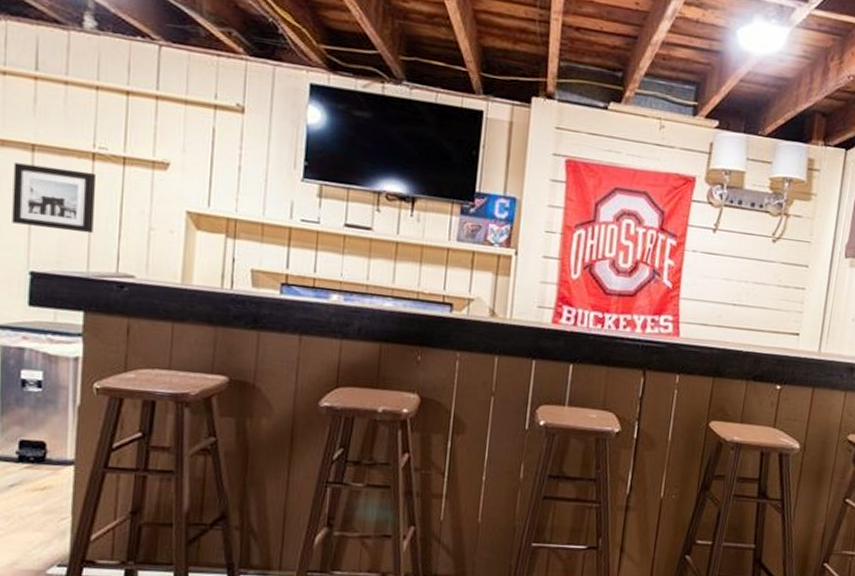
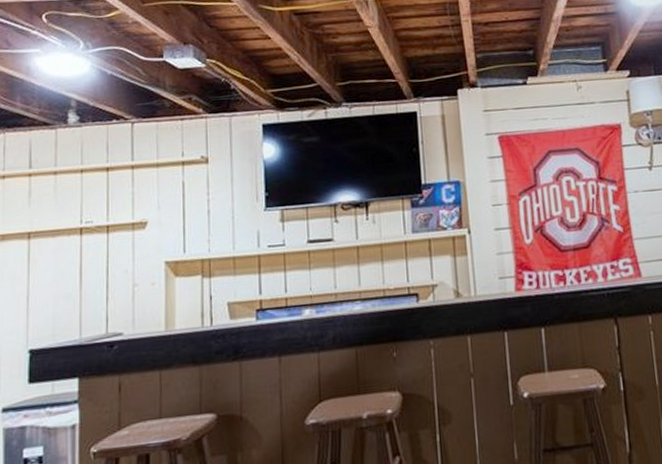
wall art: present [12,162,97,234] -> none [12,246,85,308]

